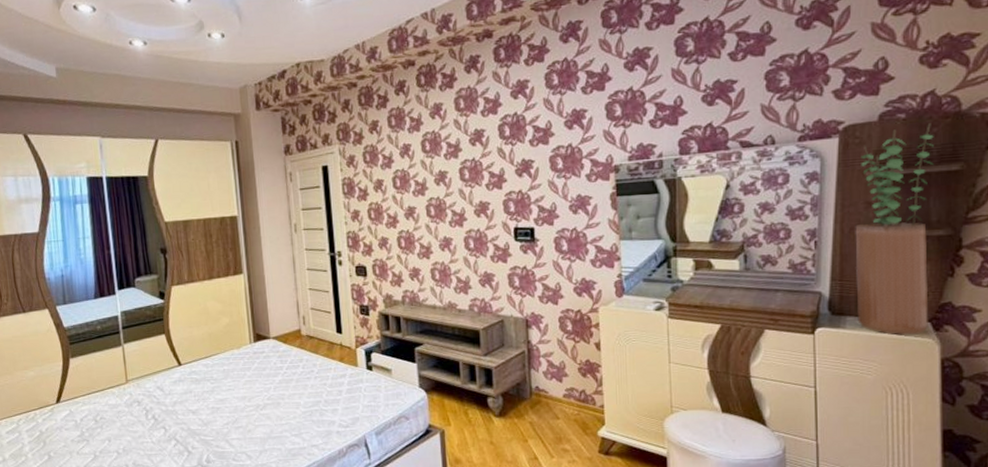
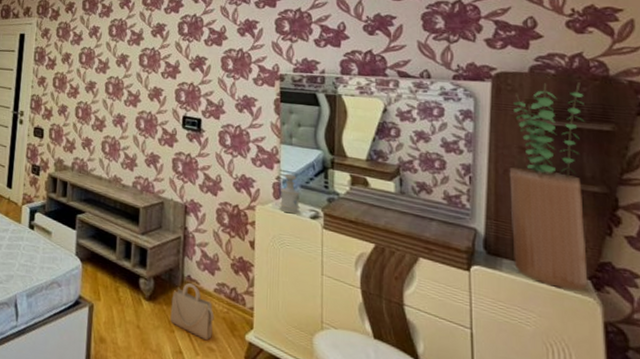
handbag: none [521,393,566,443] -> present [170,282,214,341]
perfume bottle: none [622,269,645,309] -> present [279,173,301,215]

